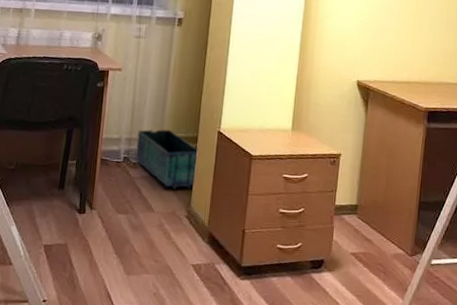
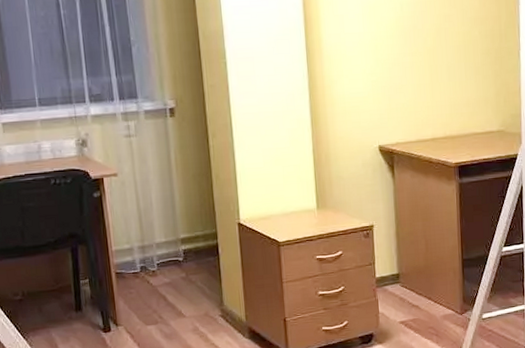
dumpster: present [135,129,199,189] -> none [150,230,223,290]

